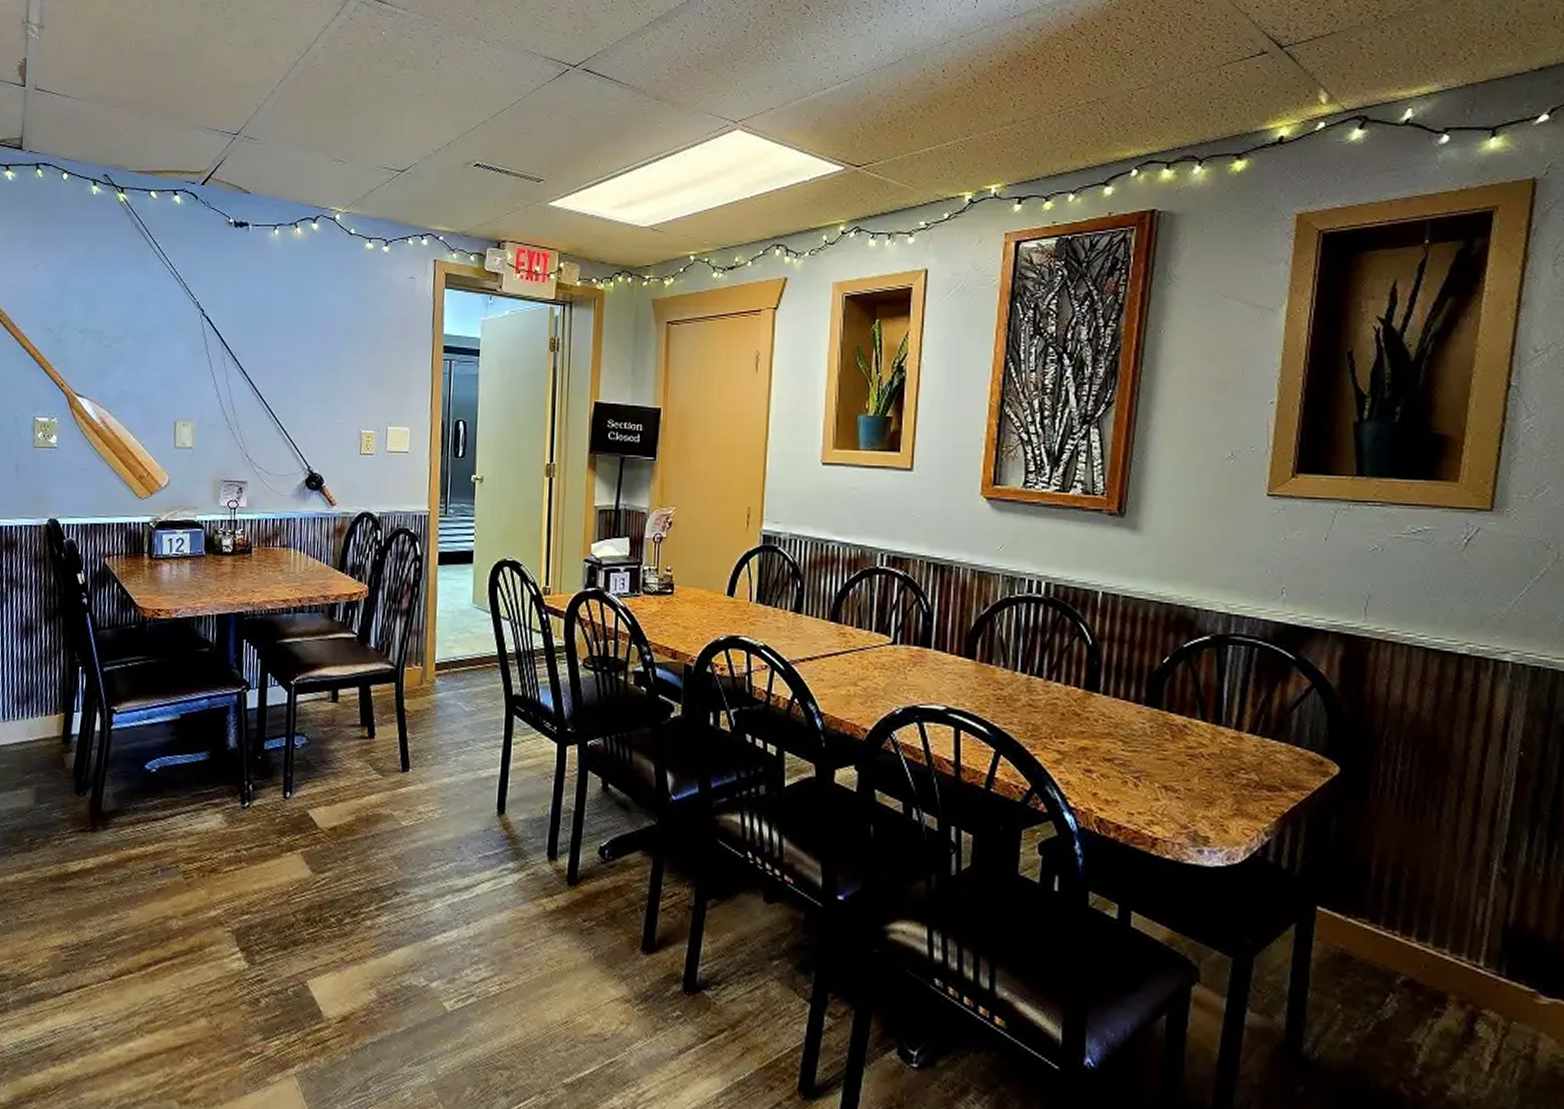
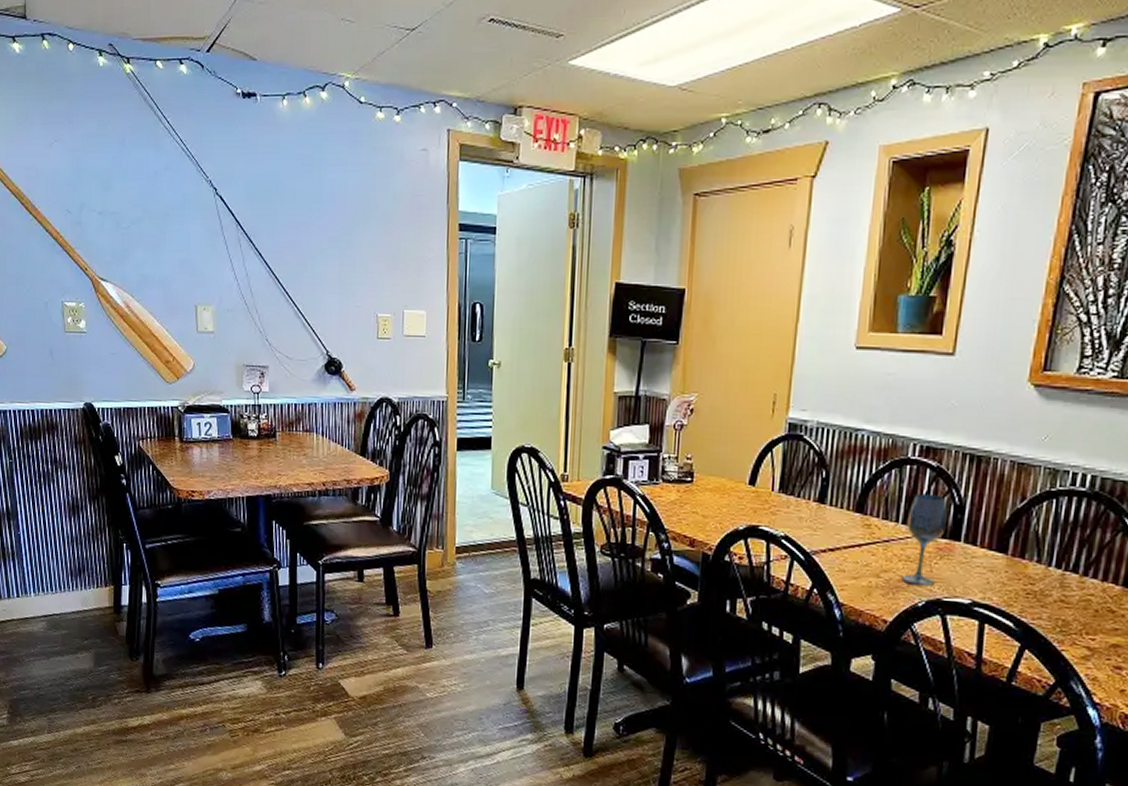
wineglass: none [878,602,917,694] -> present [901,493,948,587]

